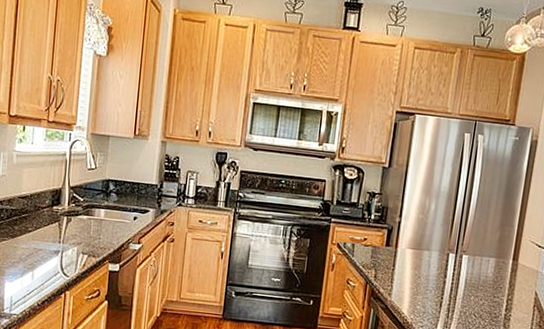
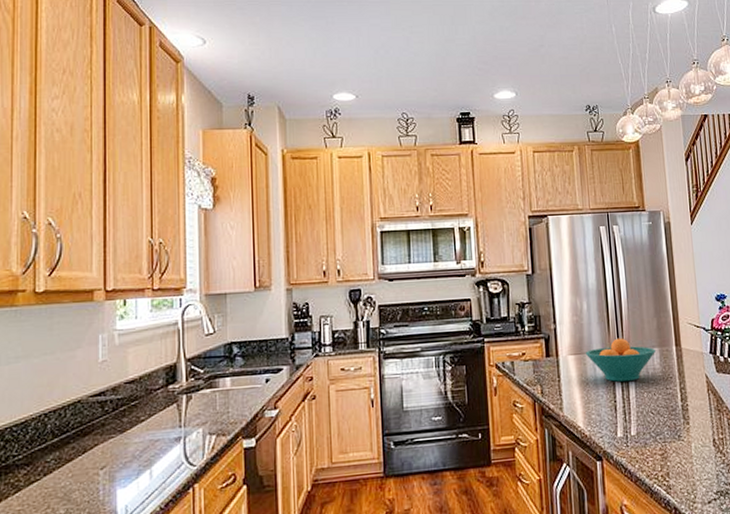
fruit bowl: none [423,242,493,284] -> present [585,338,657,382]

